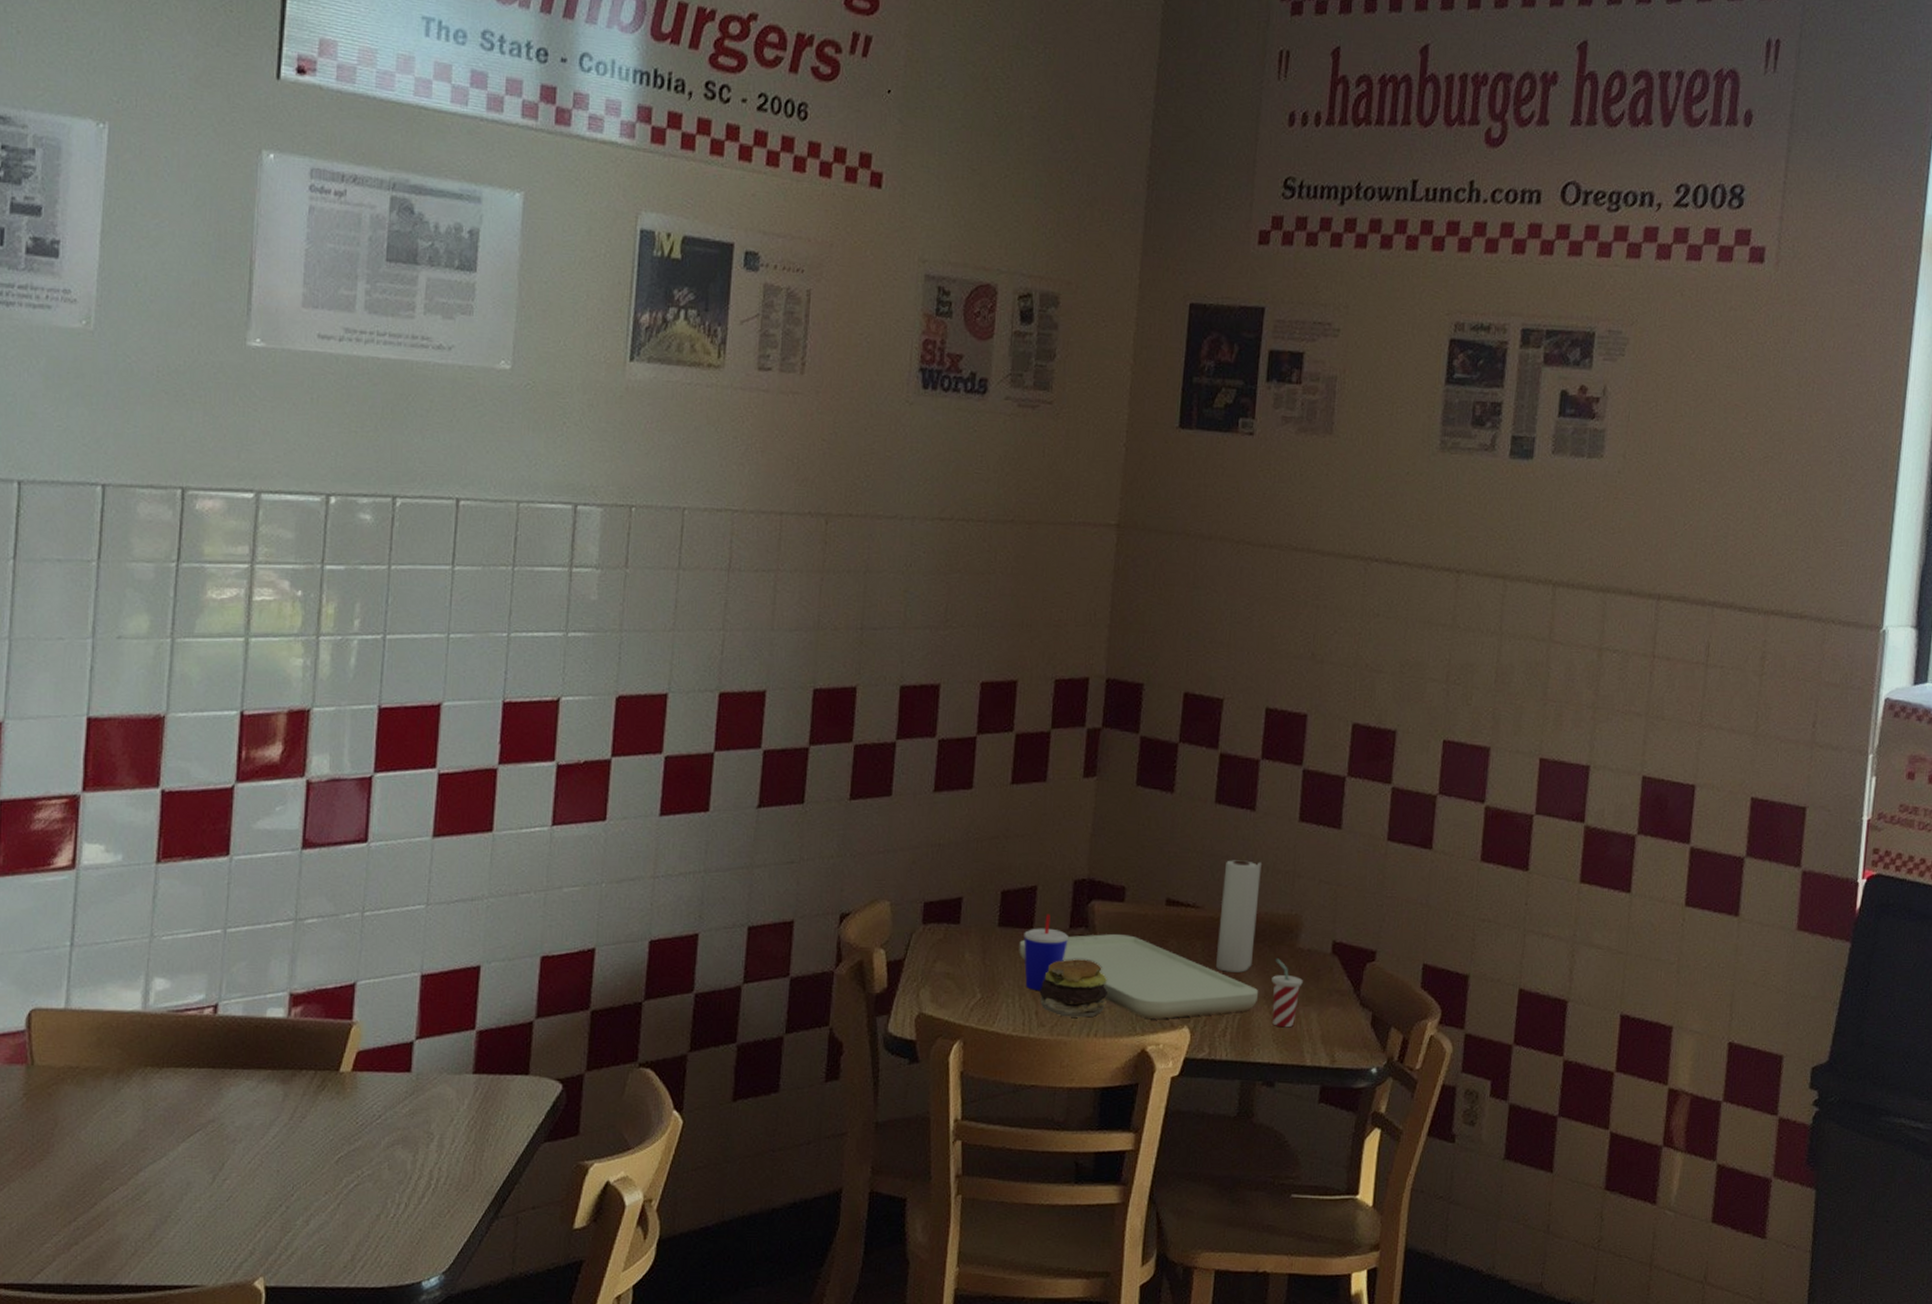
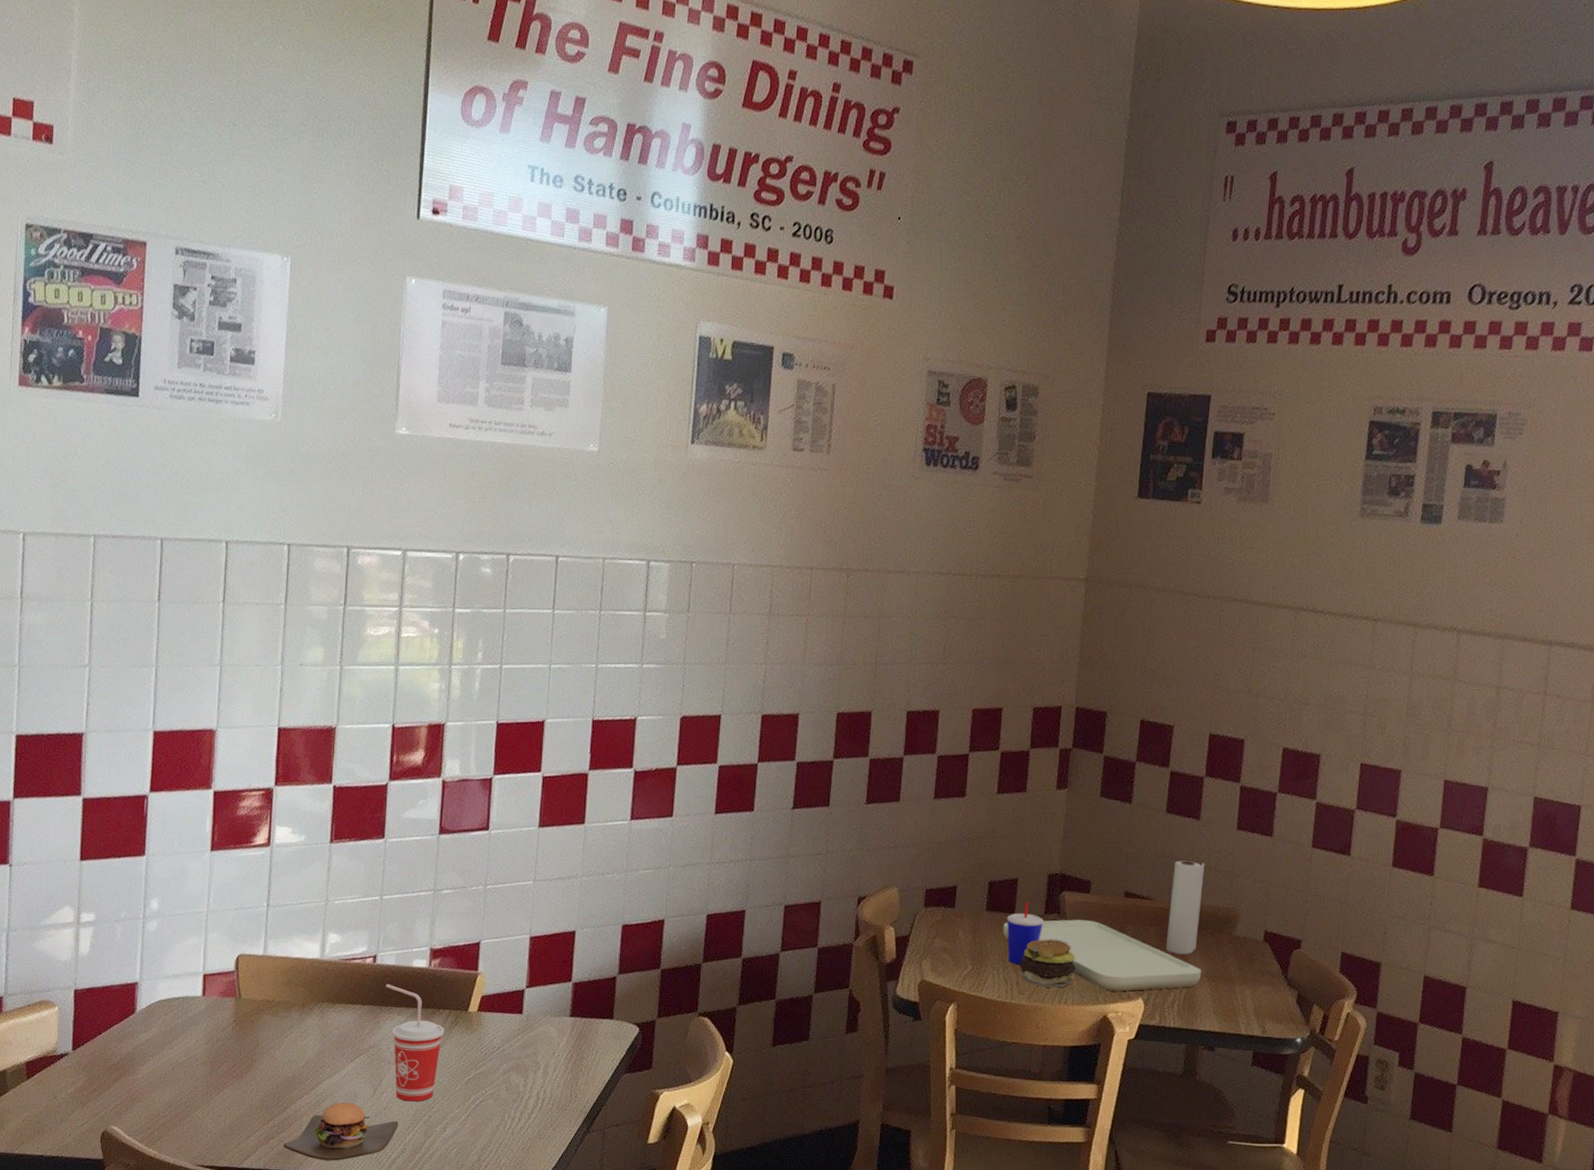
burger: none [91,1194,247,1270] -> present [284,1102,399,1161]
beverage cup: none [229,1040,308,1189] -> present [385,983,445,1102]
beverage cup: present [1272,957,1303,1028] -> none [1213,943,1239,1002]

